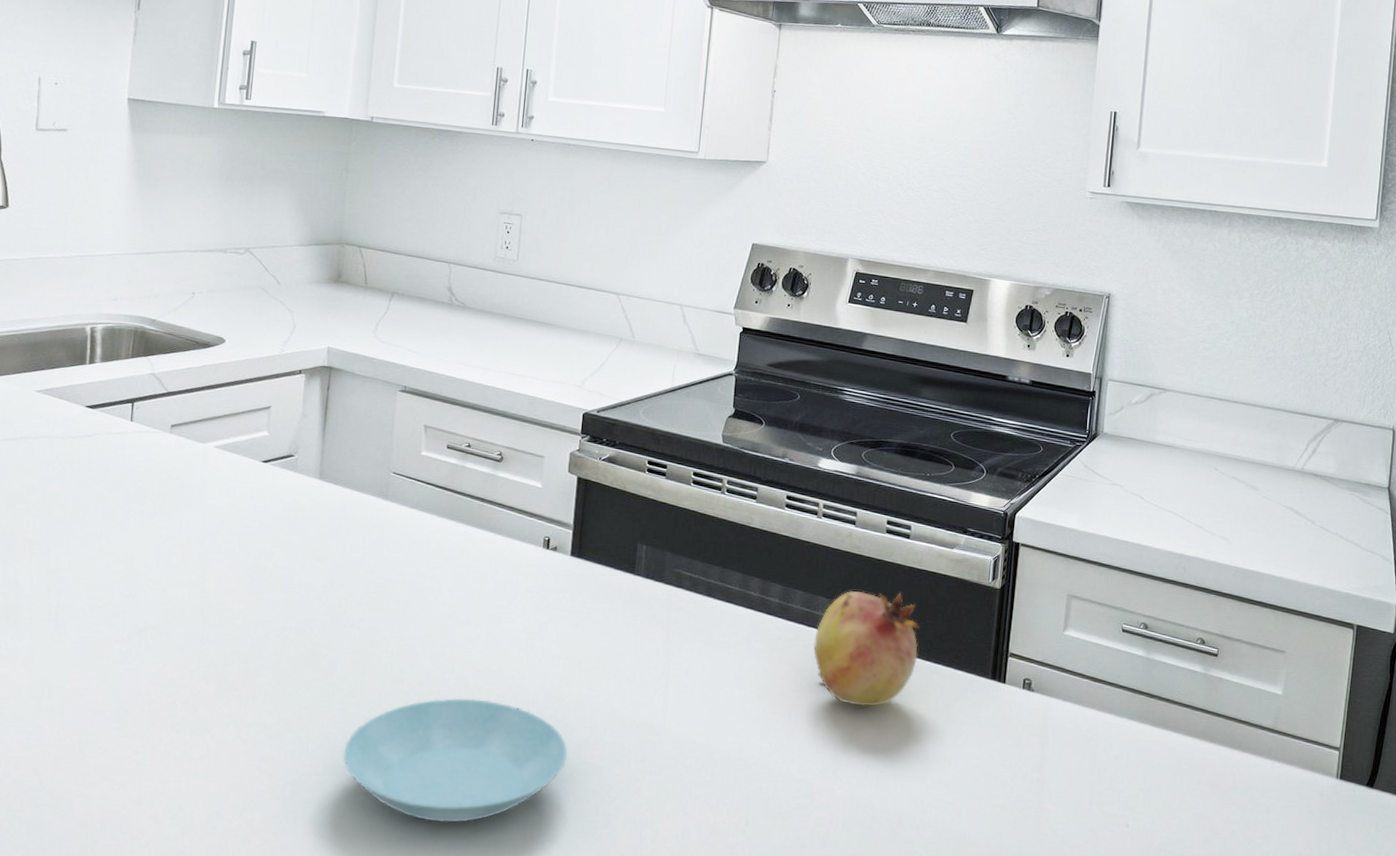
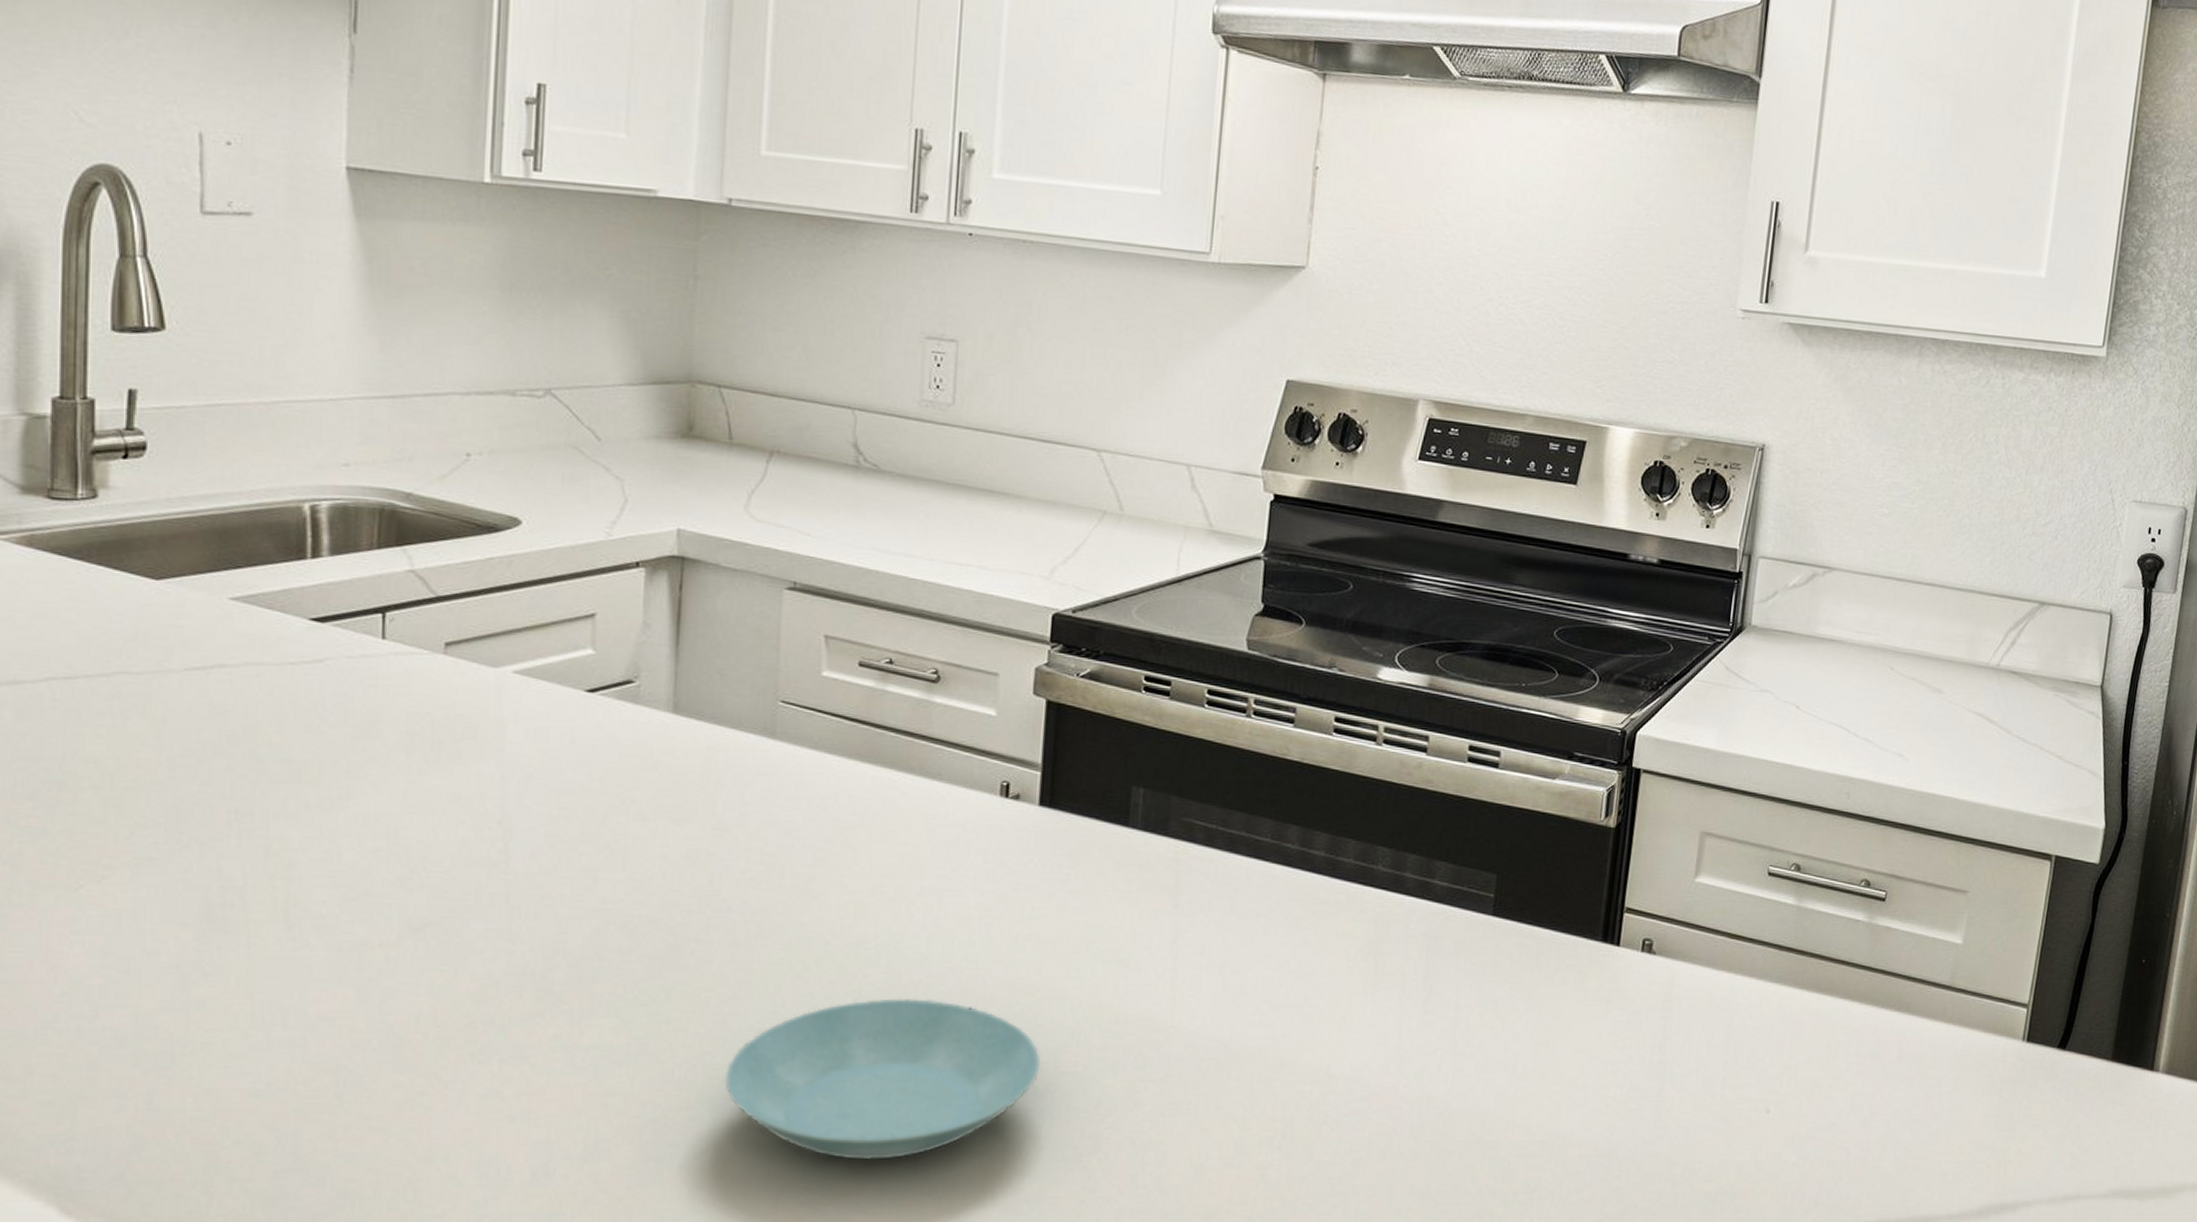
fruit: present [813,591,920,707] -> none [1370,837,1511,983]

